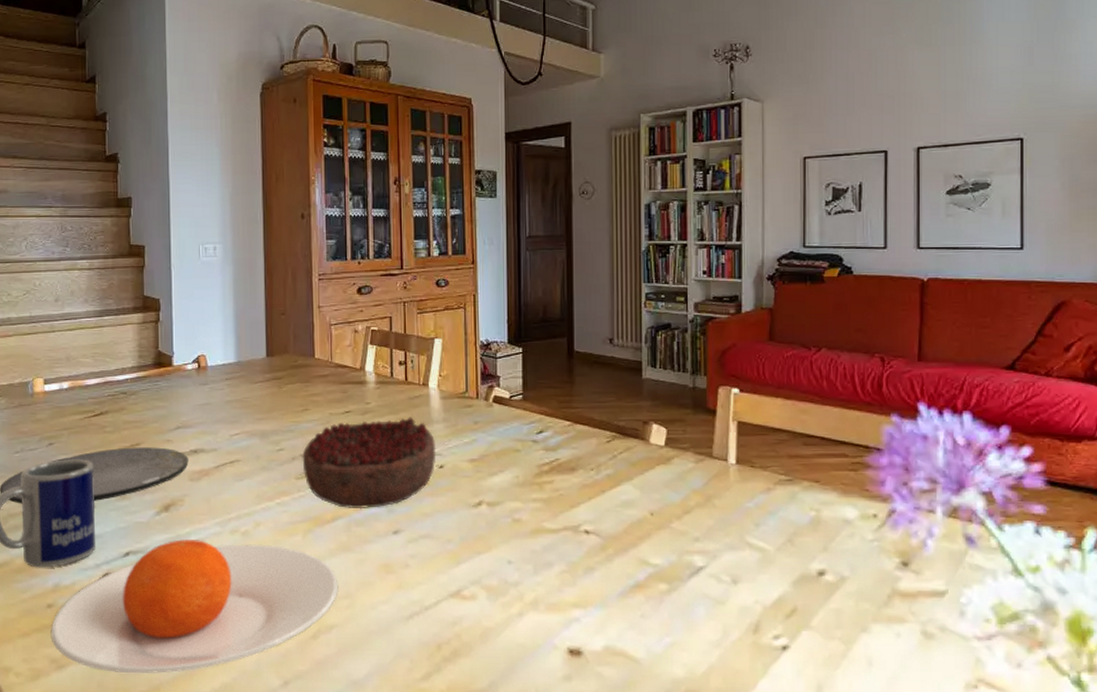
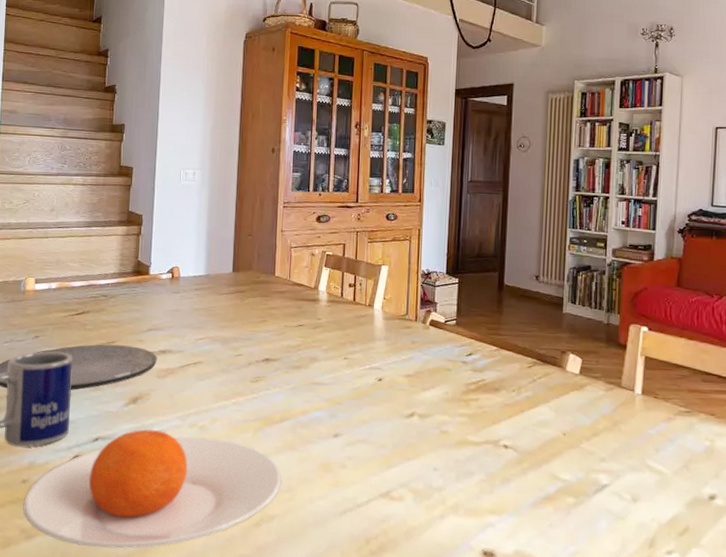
decorative bowl: present [302,417,436,509] -> none [257,333,377,413]

